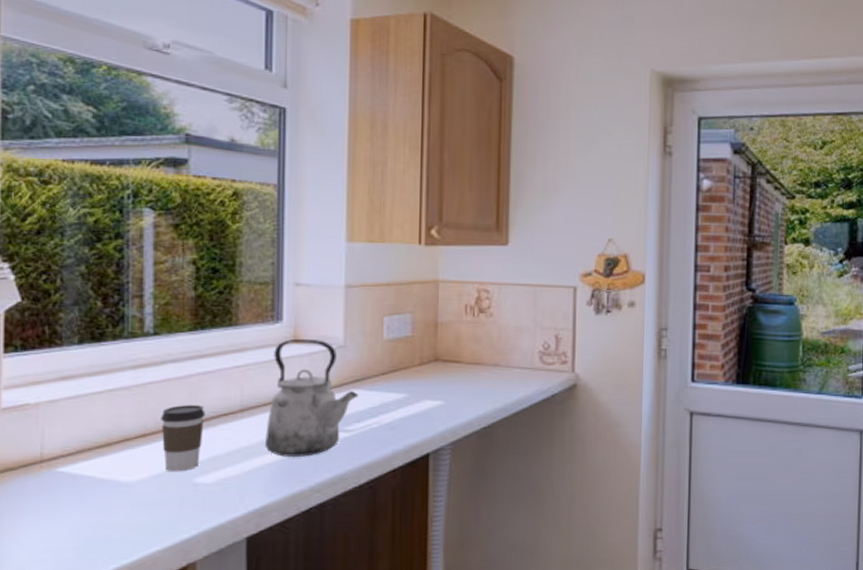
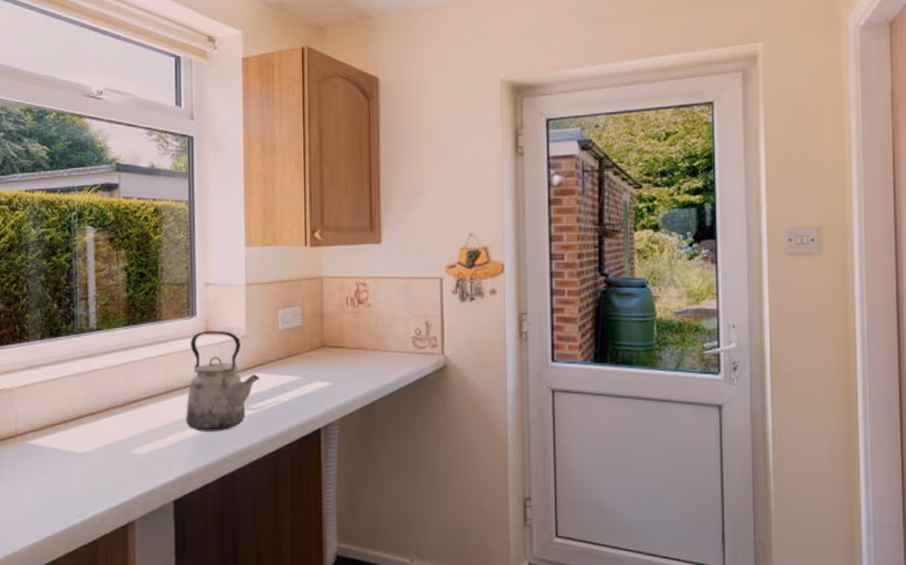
coffee cup: present [161,405,205,472] -> none [104,388,138,445]

